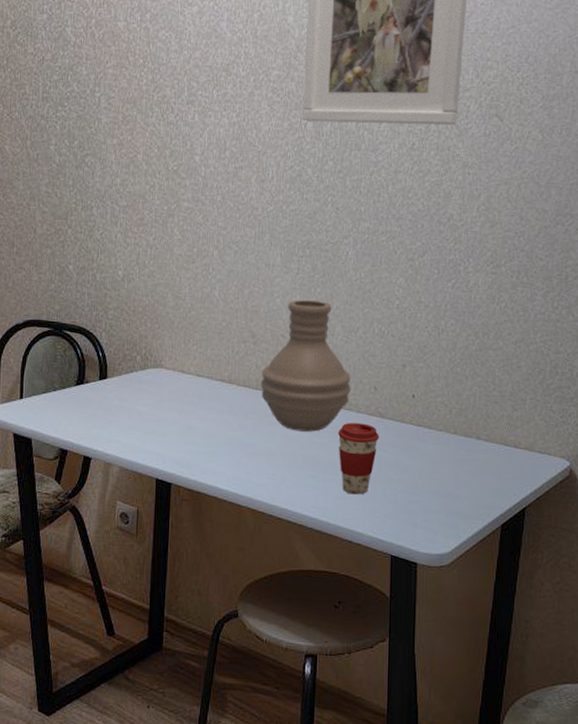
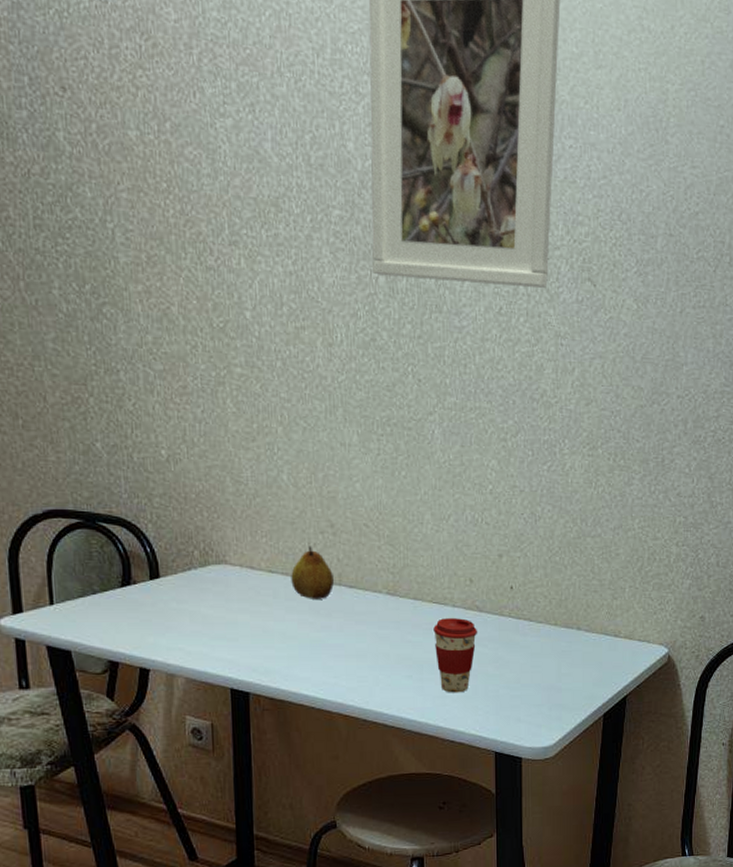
fruit: none [215,353,251,401] -> present [291,546,334,599]
vase: present [260,299,351,432] -> none [343,484,445,629]

